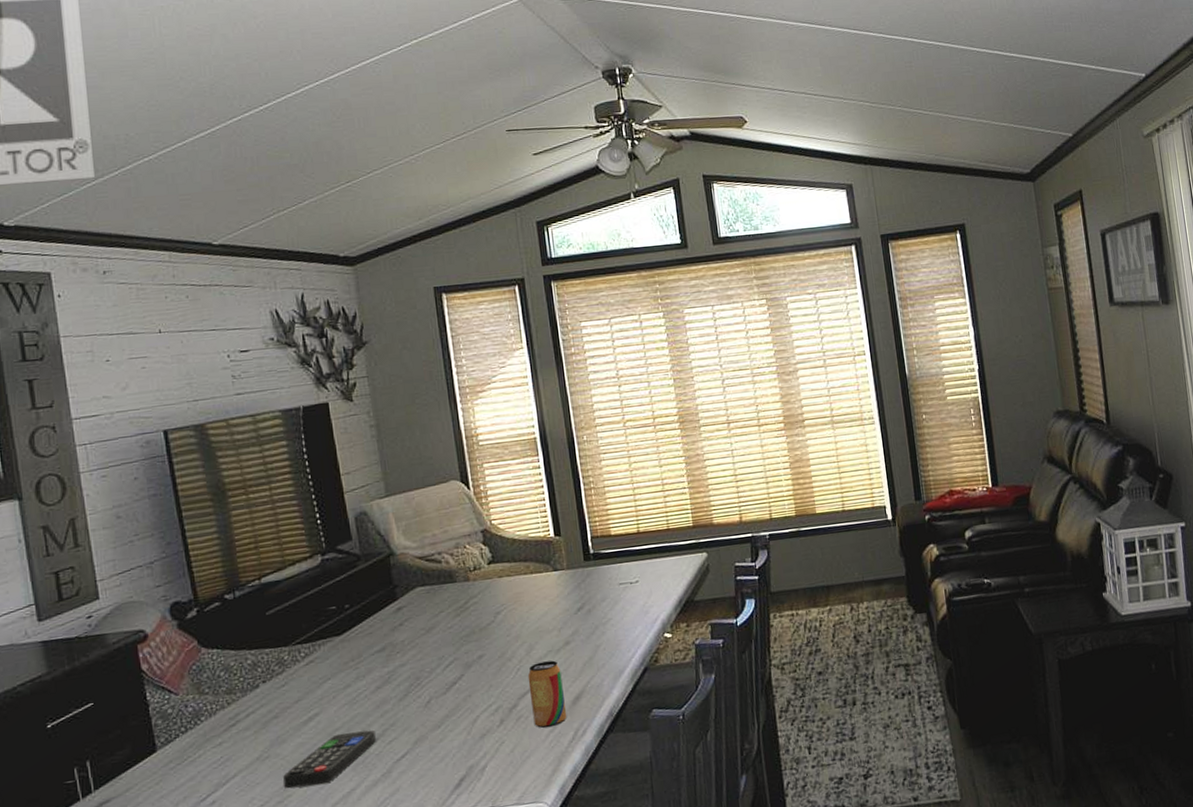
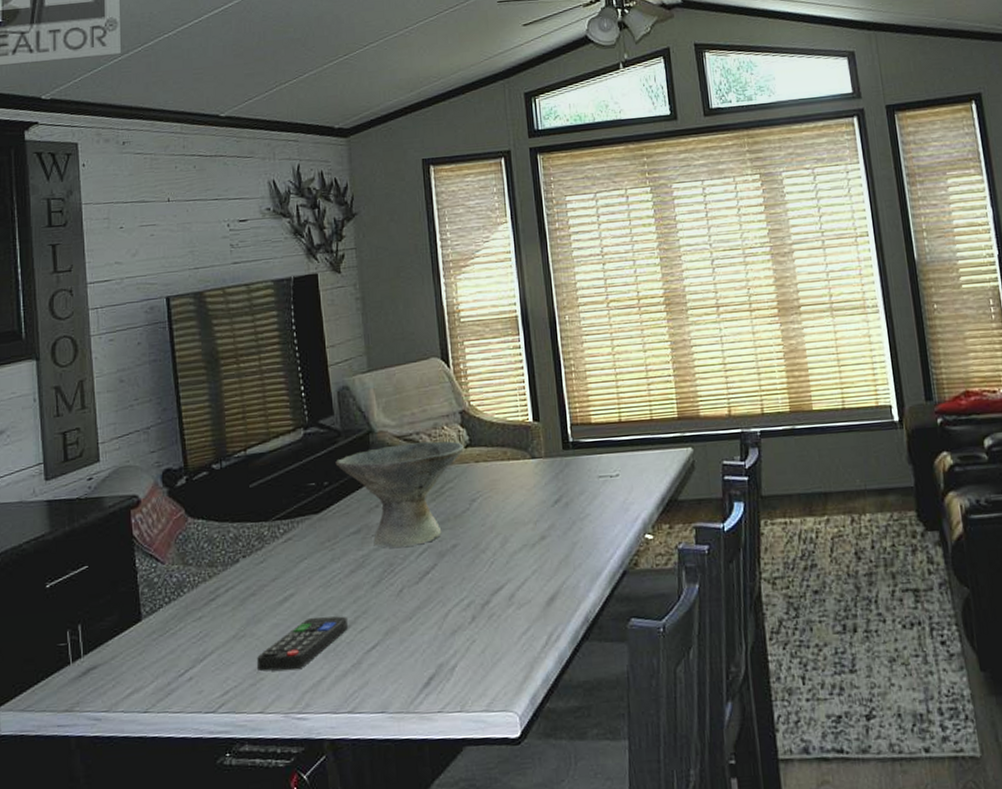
bowl: none [356,559,487,663] -> present [335,441,464,548]
beverage can: present [527,660,567,728] -> none [501,555,541,630]

